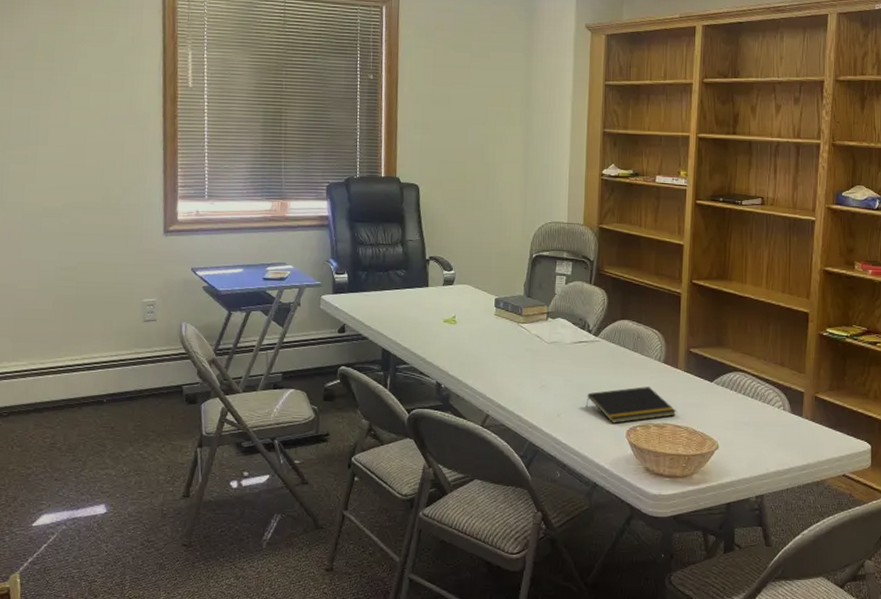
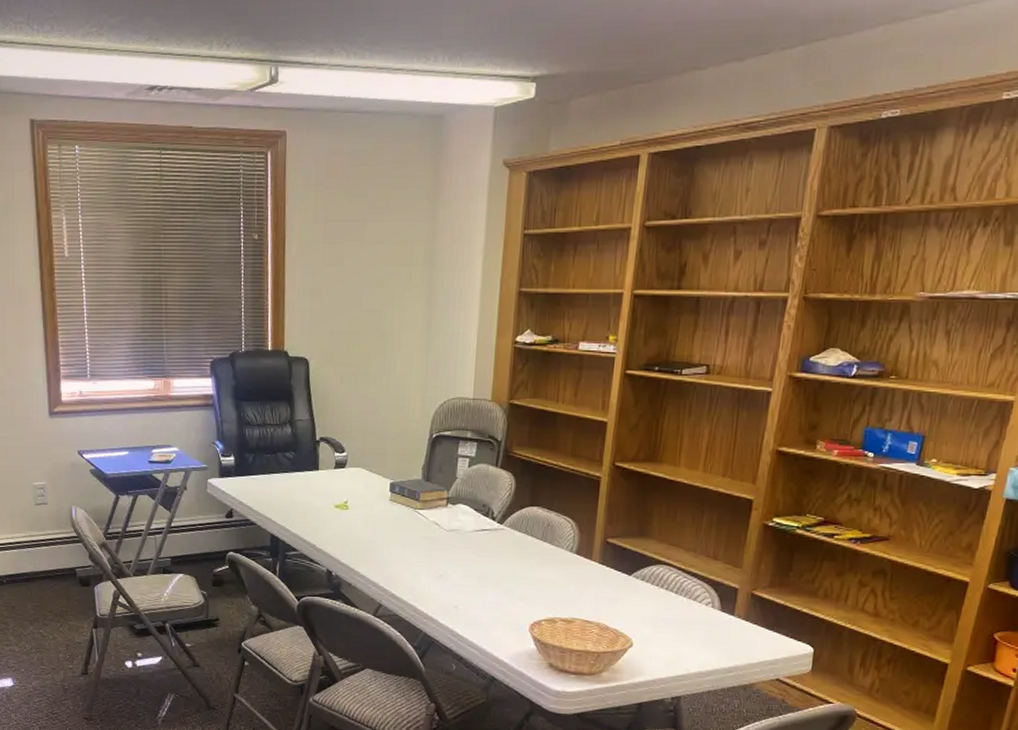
notepad: present [585,387,677,423] -> none [486,579,588,617]

